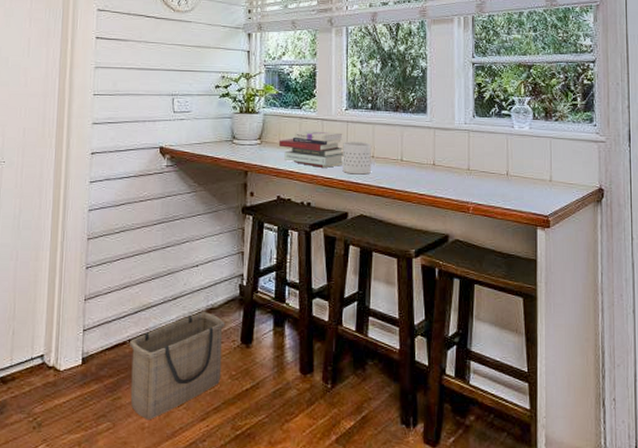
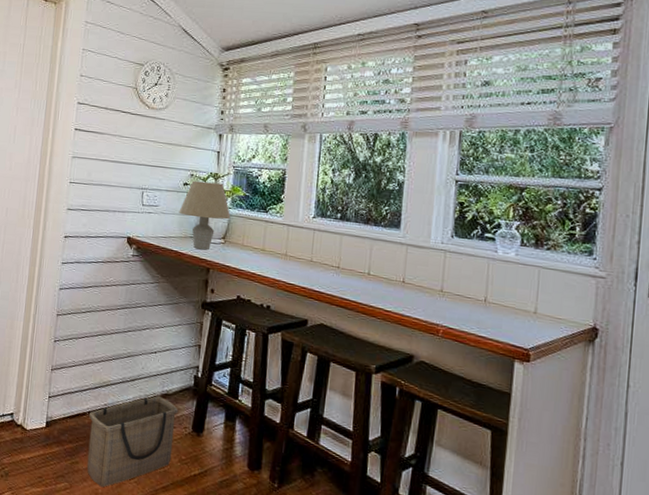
table lamp: none [212,82,265,153] -> present [179,180,231,250]
books: present [279,129,344,168] -> none [243,234,309,274]
mug: present [342,141,371,175] -> none [305,249,338,285]

